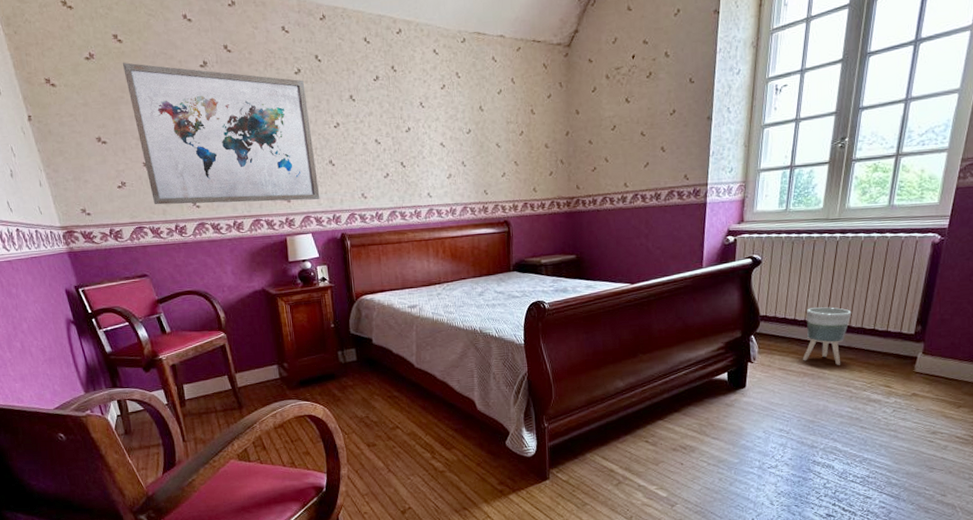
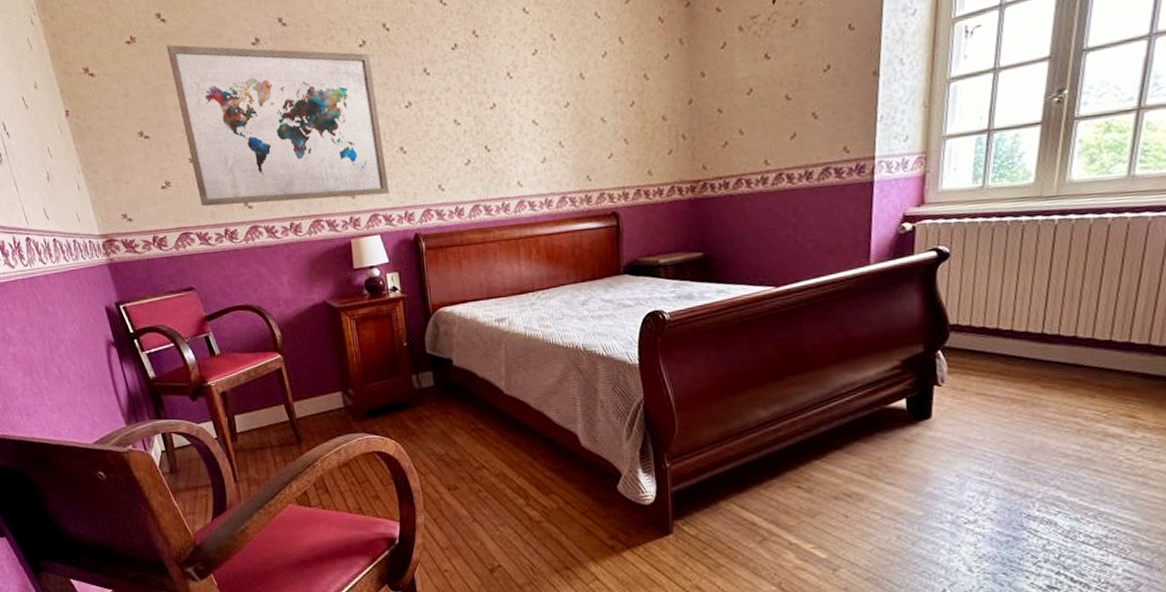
planter: present [802,307,852,365] -> none [1009,311,1078,389]

